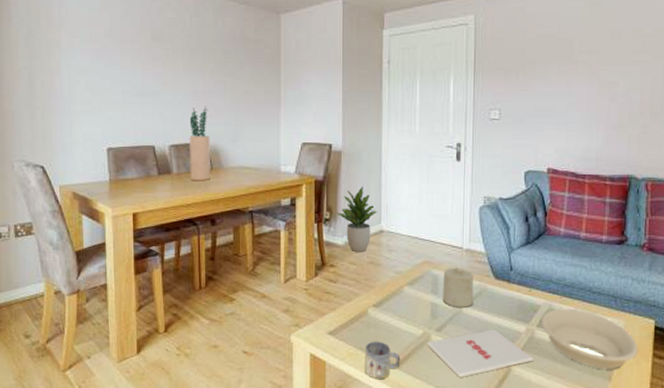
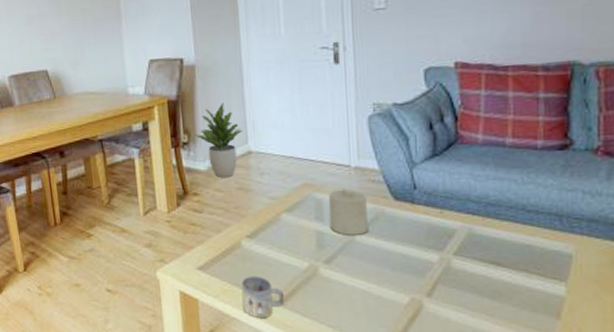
vase: present [189,106,210,181] -> none [26,30,54,112]
magazine: present [426,330,533,377] -> none [314,260,452,316]
decorative bowl: present [541,308,638,371] -> none [458,232,597,306]

